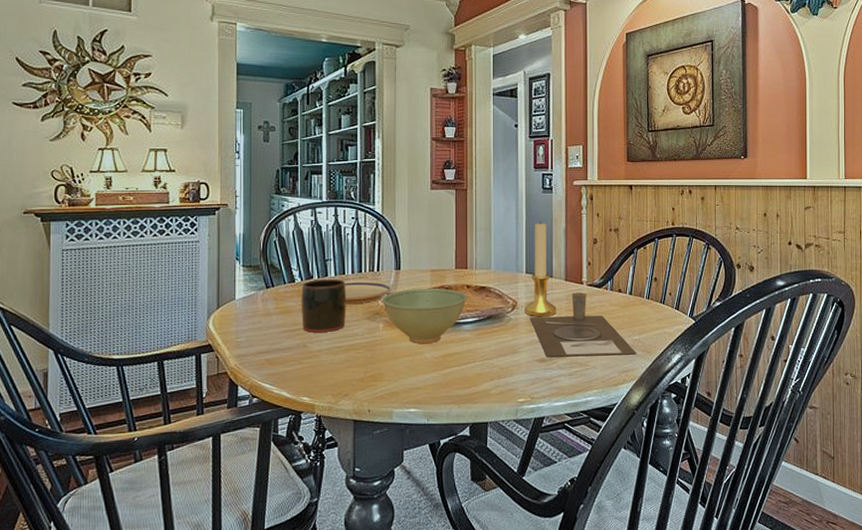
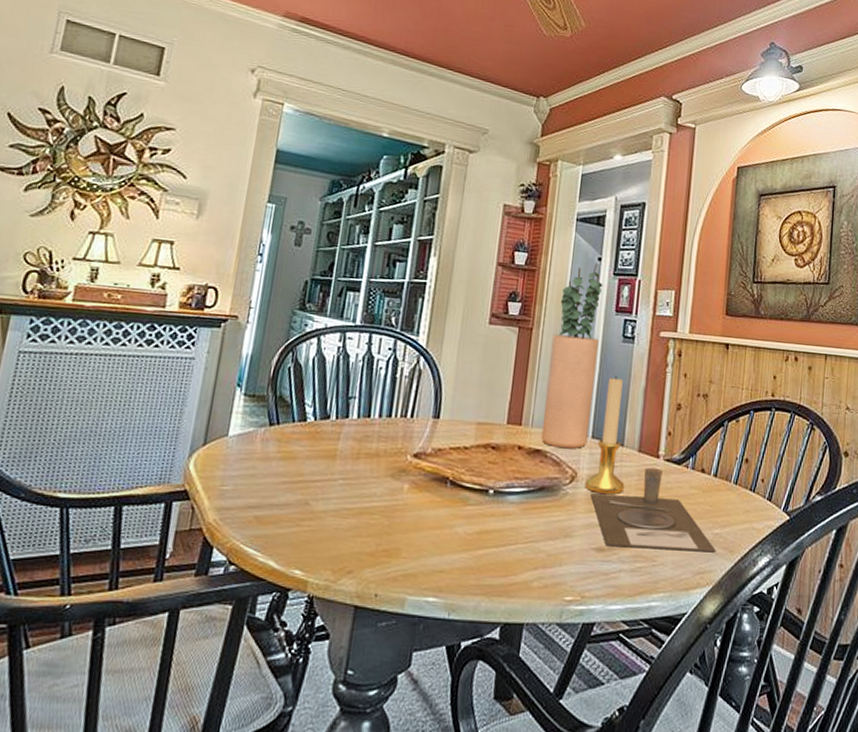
mug: present [301,279,347,332] -> none [307,420,370,489]
plate: present [343,280,394,305] -> none [366,425,429,457]
bowl: present [382,288,467,344] -> none [412,444,518,516]
vase: none [484,129,523,284] -> present [541,263,603,449]

